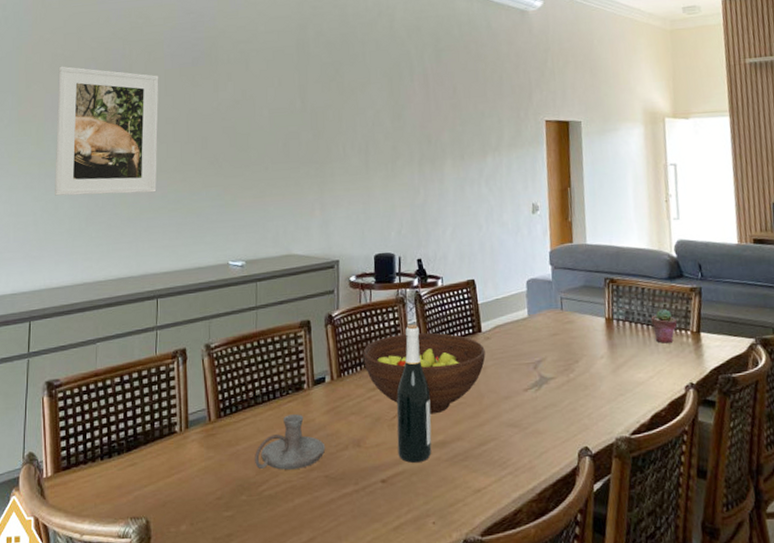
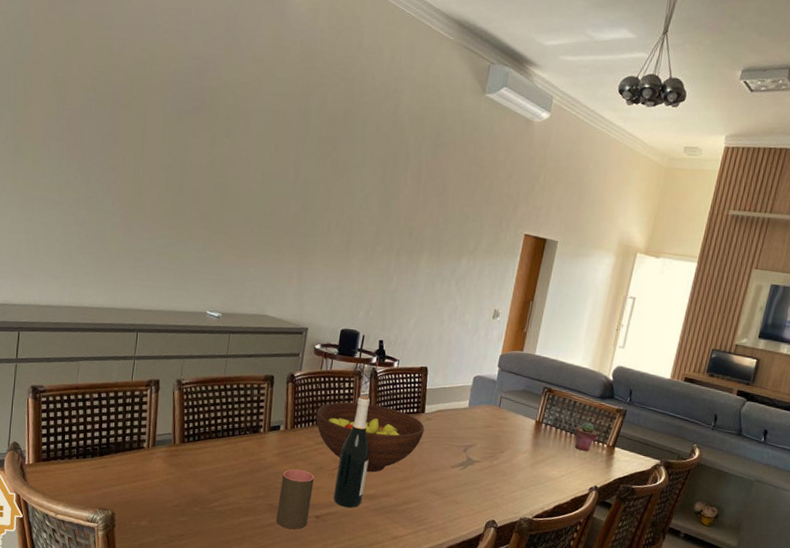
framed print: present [55,66,159,196] -> none [48,89,158,234]
candle holder: present [255,414,326,470] -> none [210,451,272,495]
cup: none [336,425,374,503] -> present [276,469,314,530]

